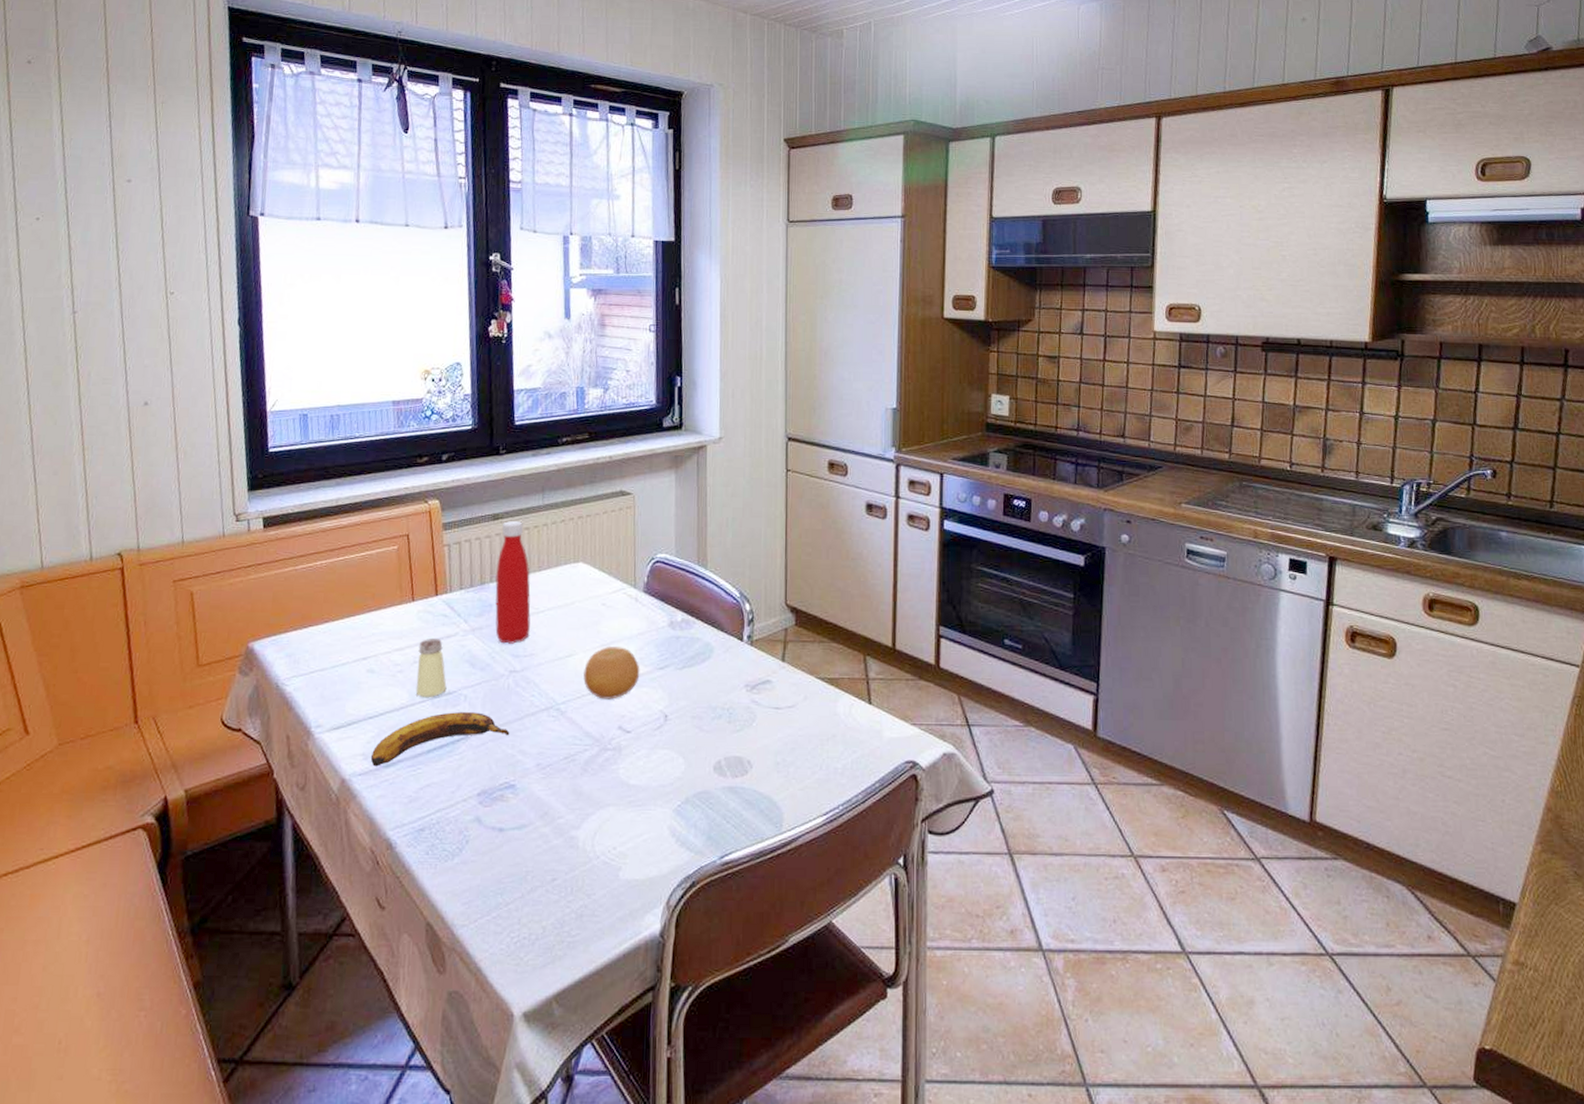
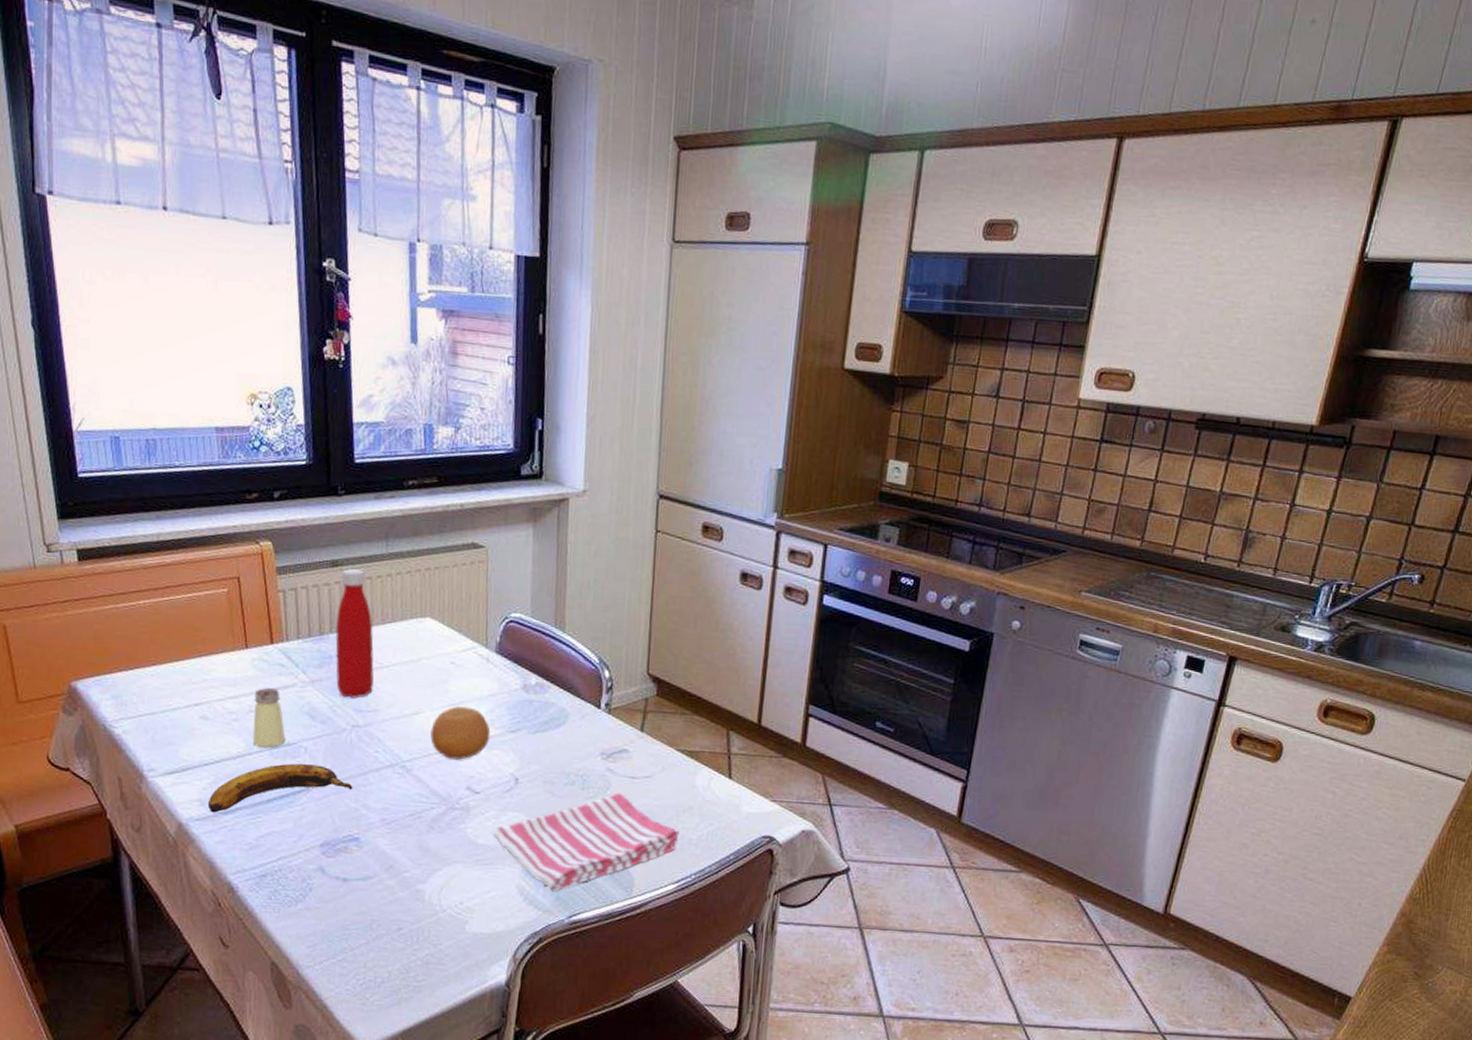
dish towel: none [644,724,825,831] -> present [492,793,680,891]

